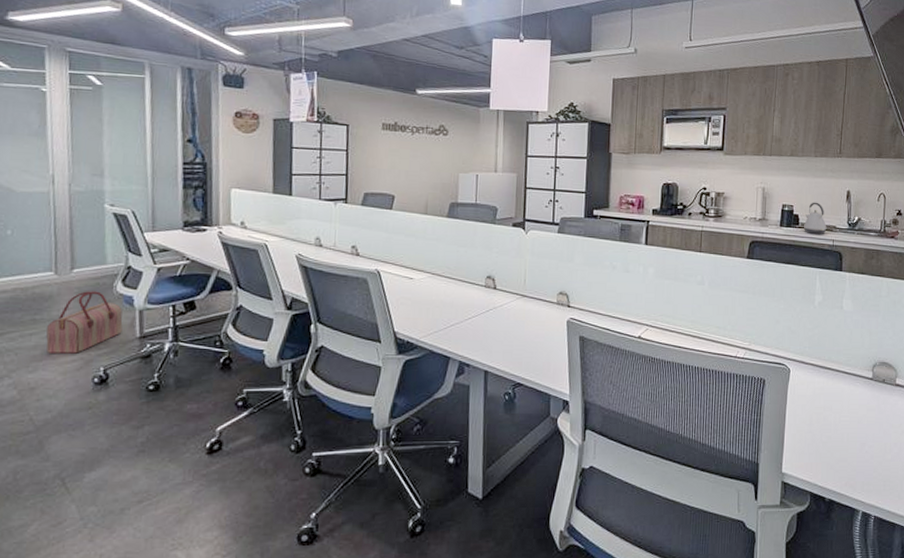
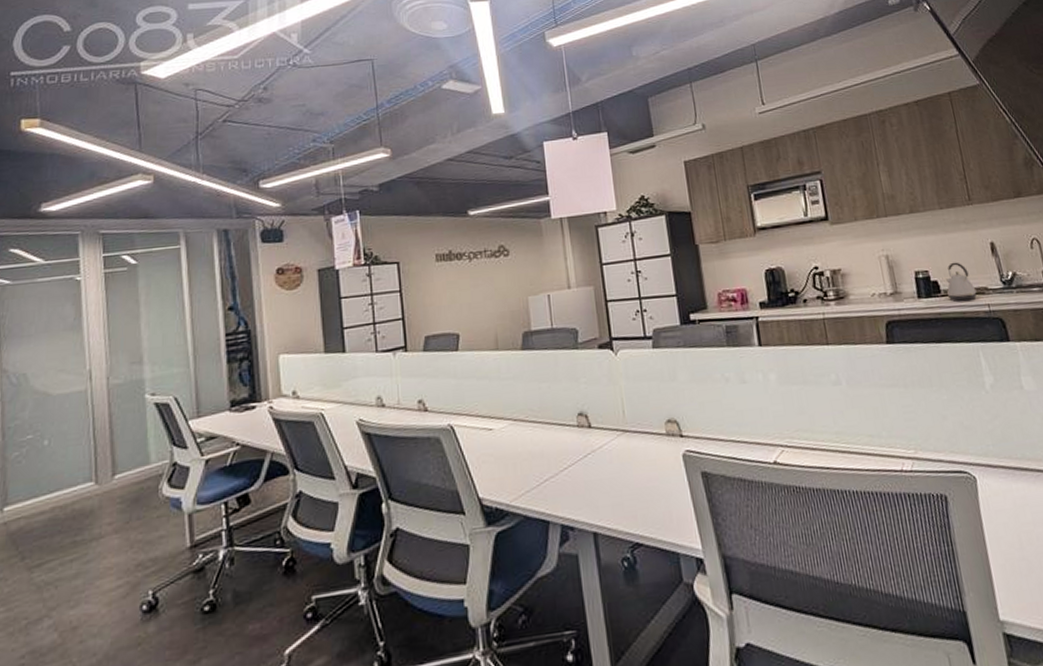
handbag: present [46,291,123,354] -> none [88,497,171,581]

